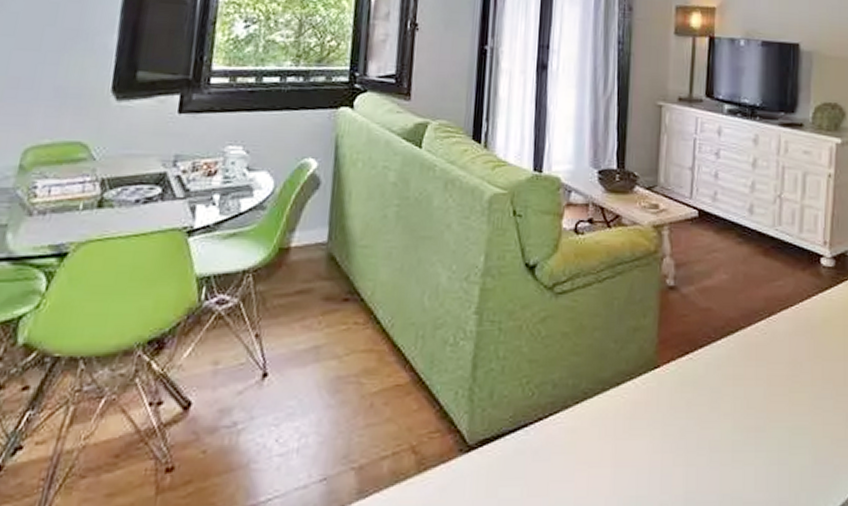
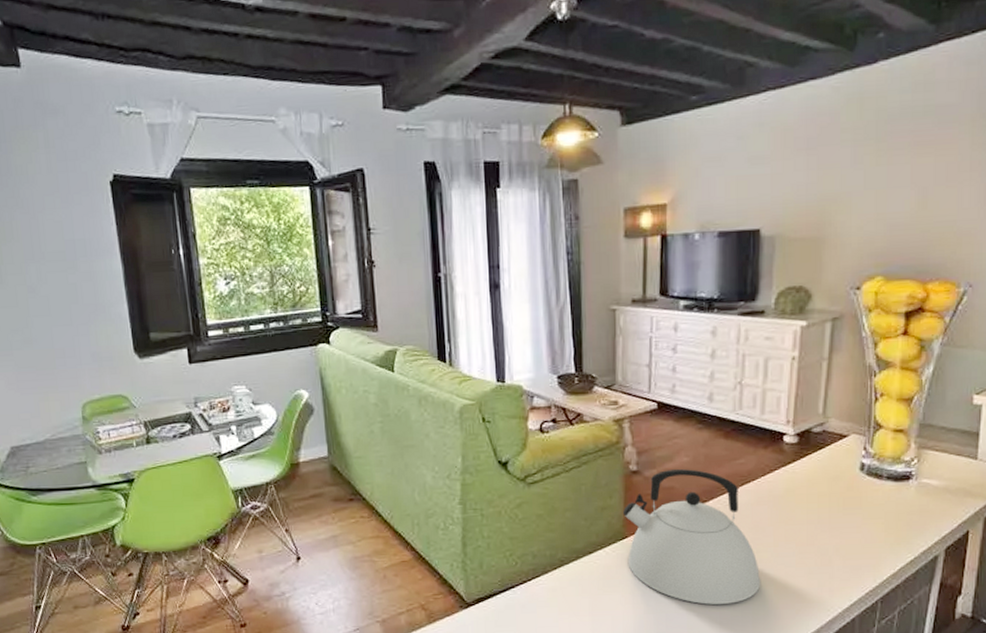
kettle: none [657,288,799,456] -> present [623,469,761,605]

